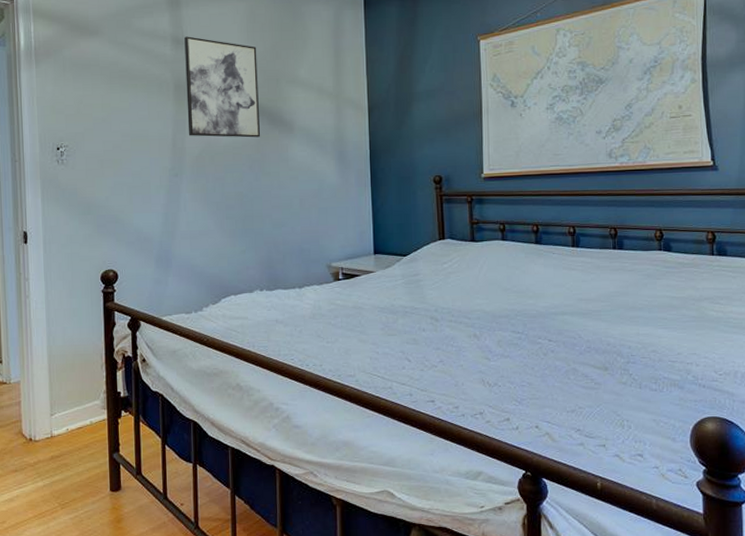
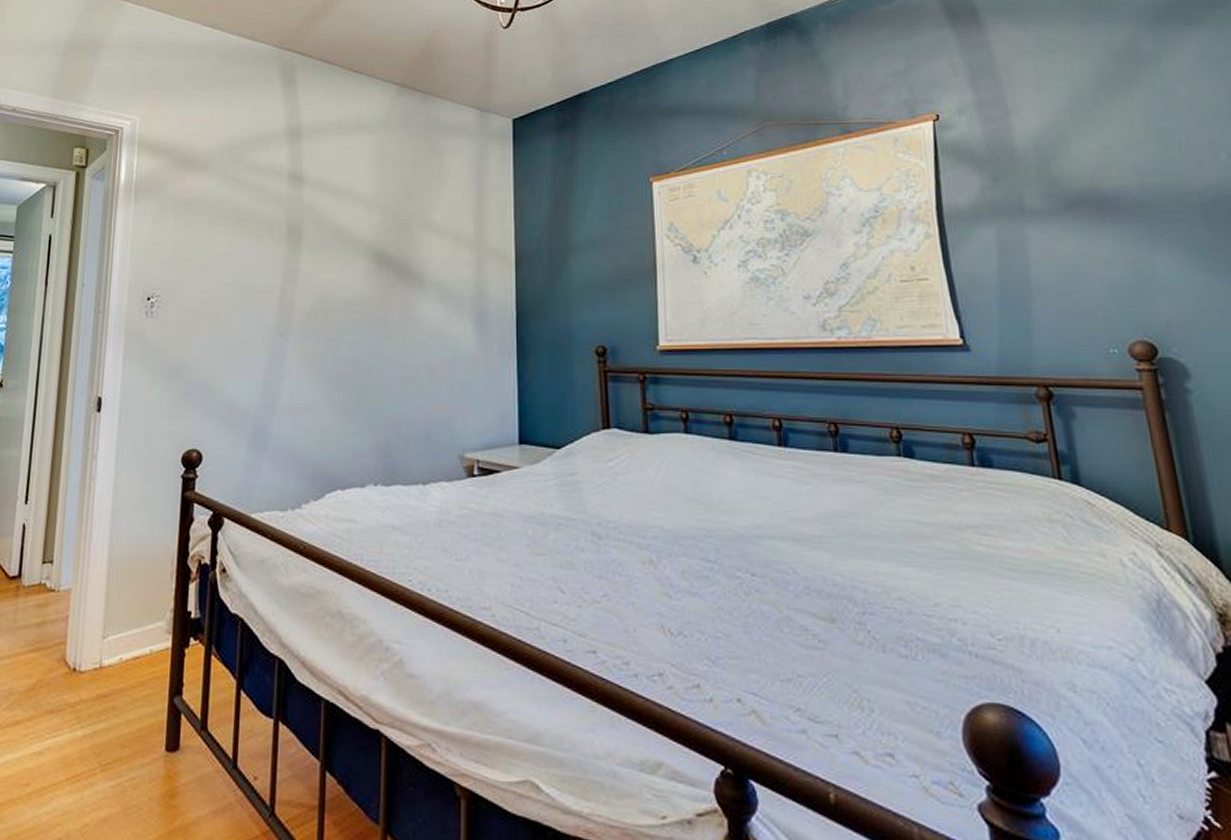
wall art: present [184,36,261,138] -> none [299,172,385,292]

